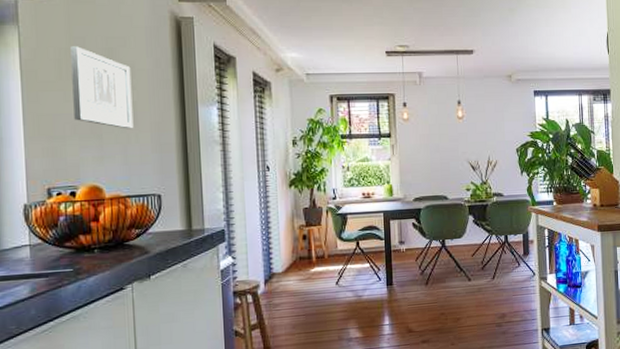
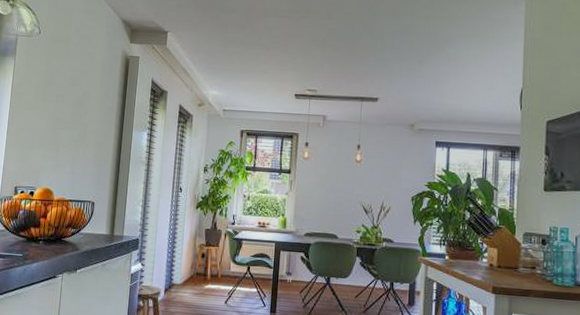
wall art: present [70,46,134,129] -> none [42,75,87,145]

